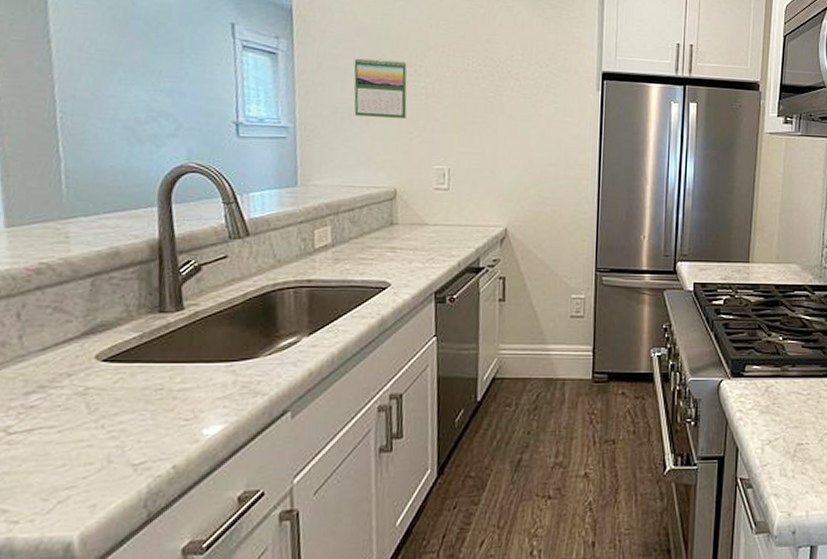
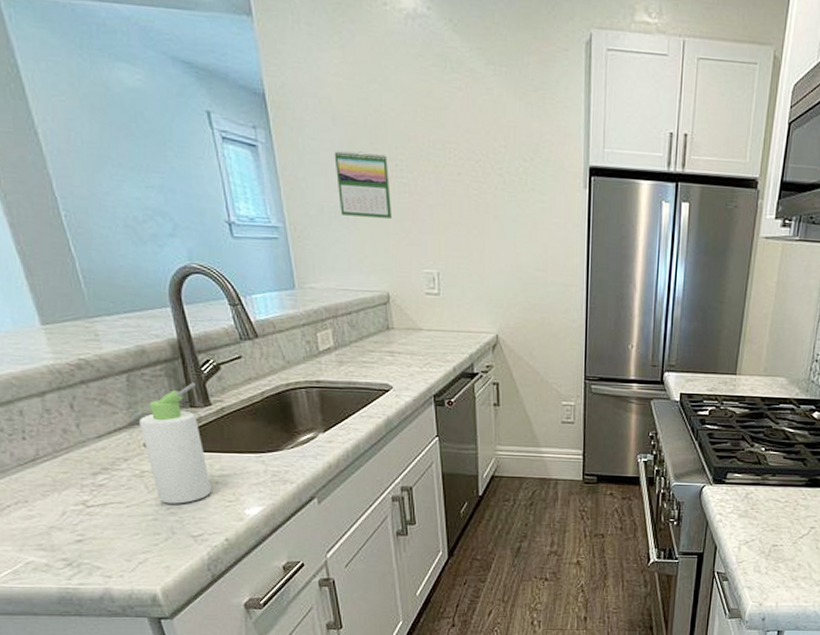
bottle: none [95,285,171,426] -> present [139,383,212,504]

